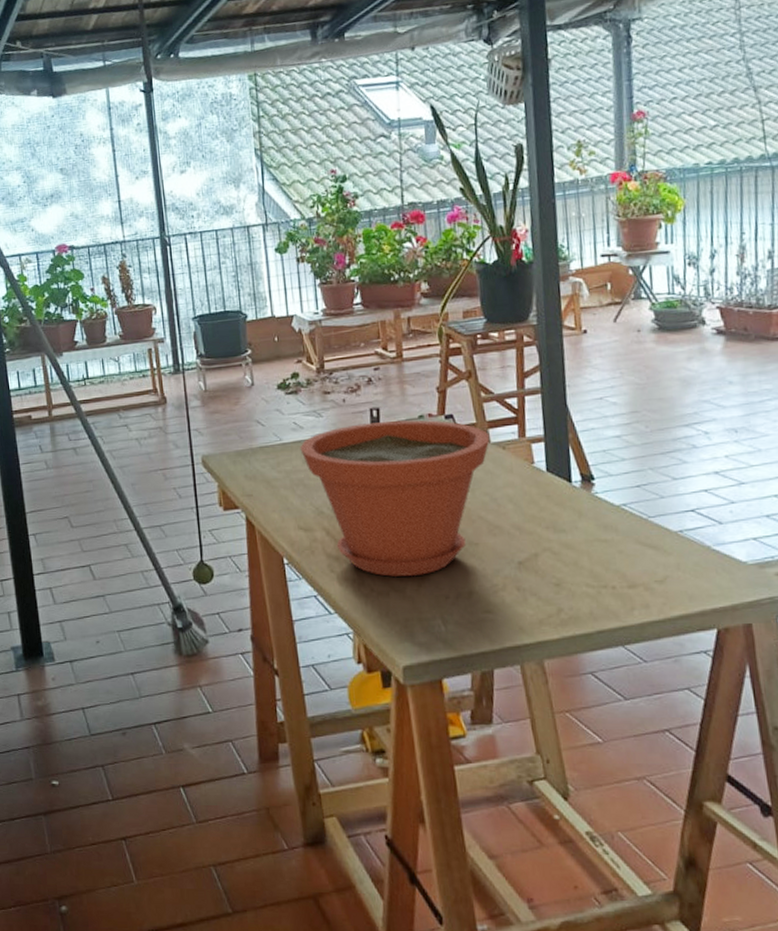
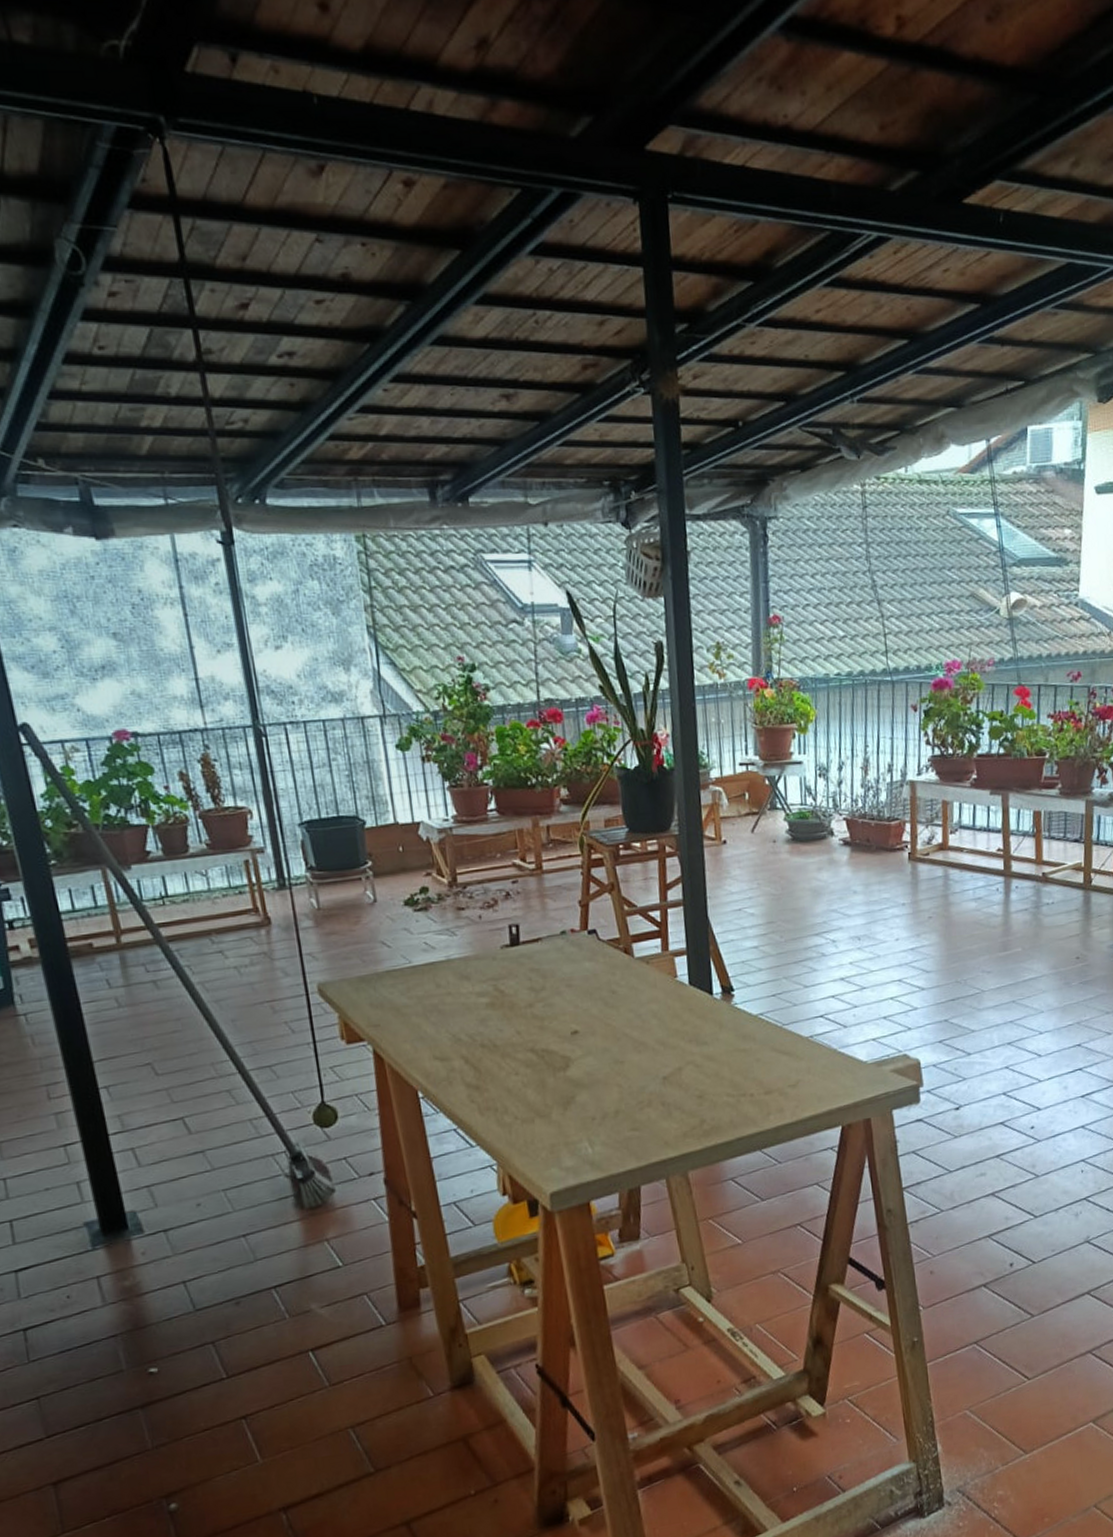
plant pot: present [300,420,490,577] -> none [432,936,634,1102]

